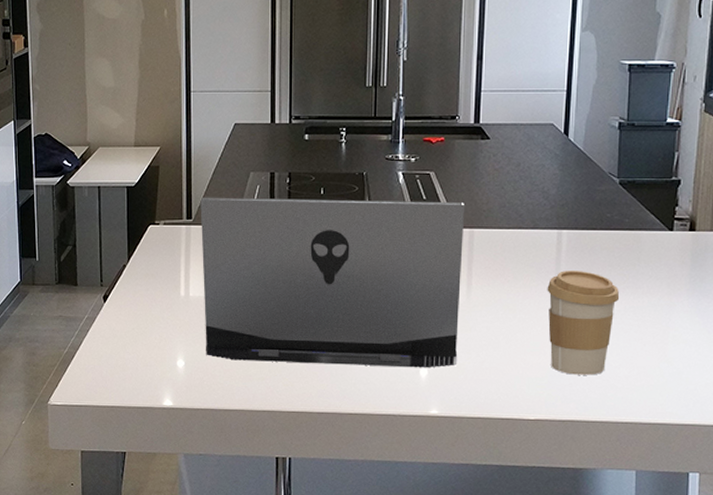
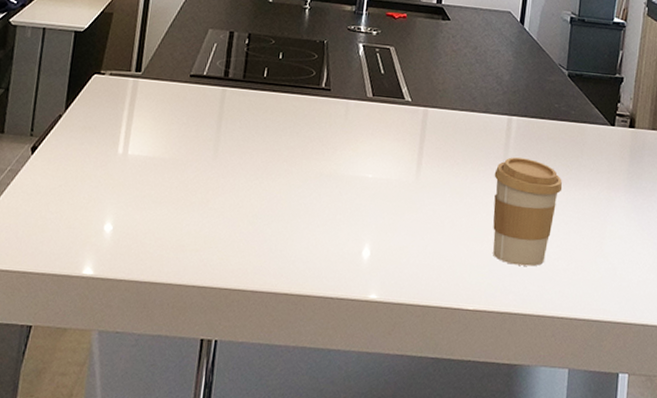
laptop computer: present [200,197,465,368] -> none [138,50,422,249]

